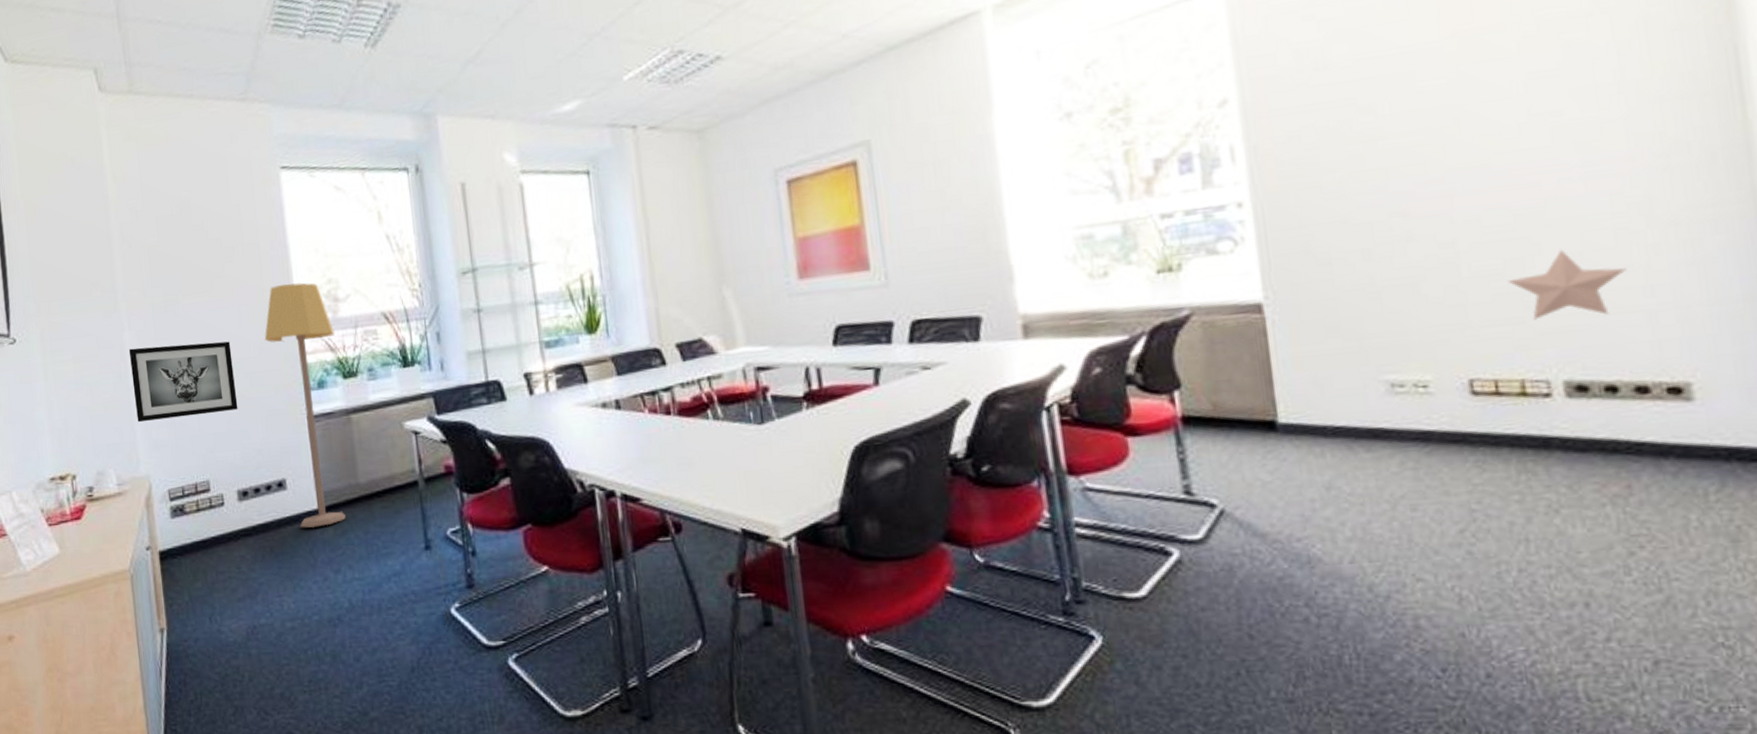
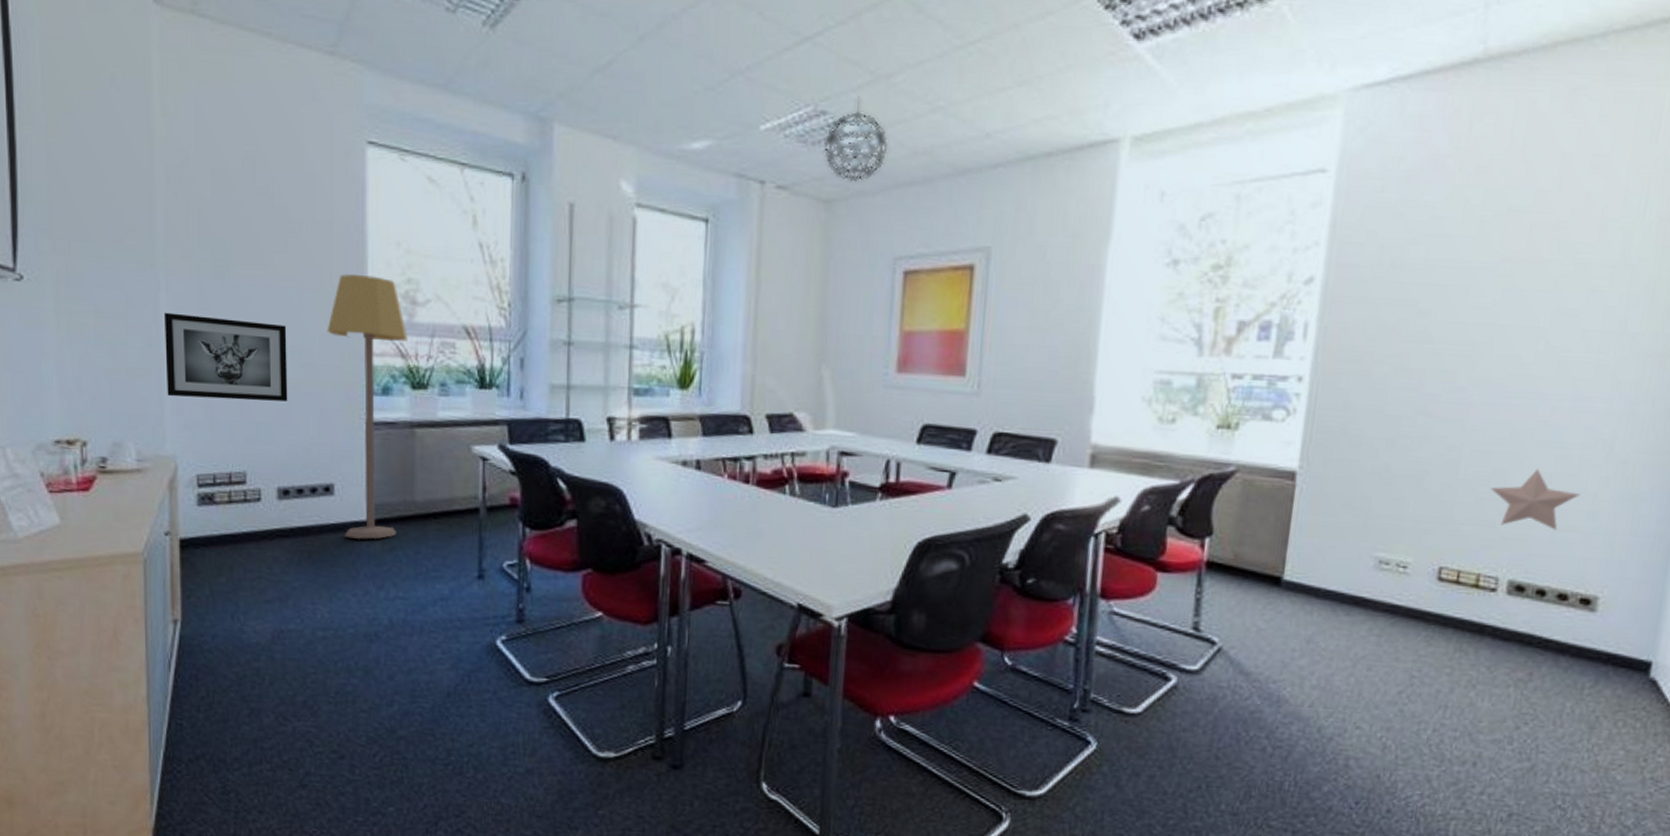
pendant light: none [686,30,749,109] -> present [823,96,889,183]

